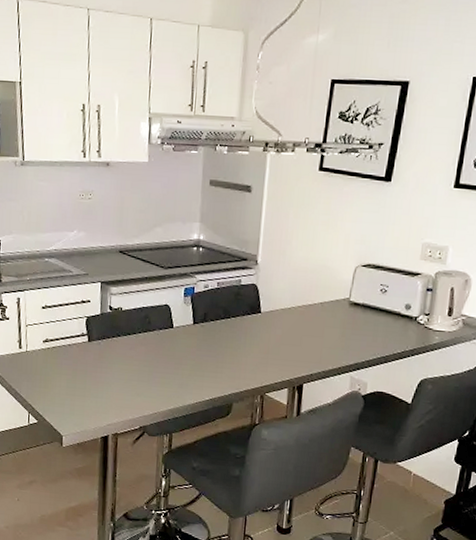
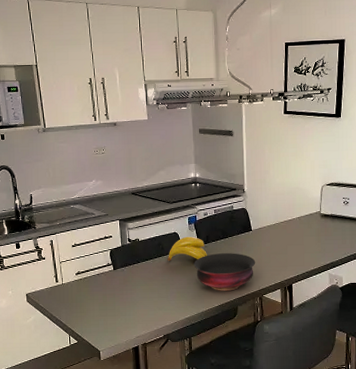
banana: none [153,311,203,342] -> present [167,236,207,261]
bowl: none [185,335,262,383] -> present [194,253,256,291]

